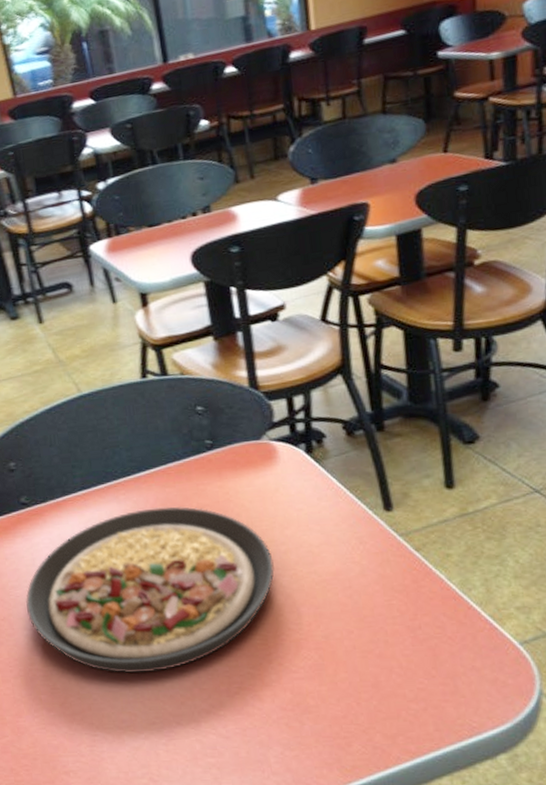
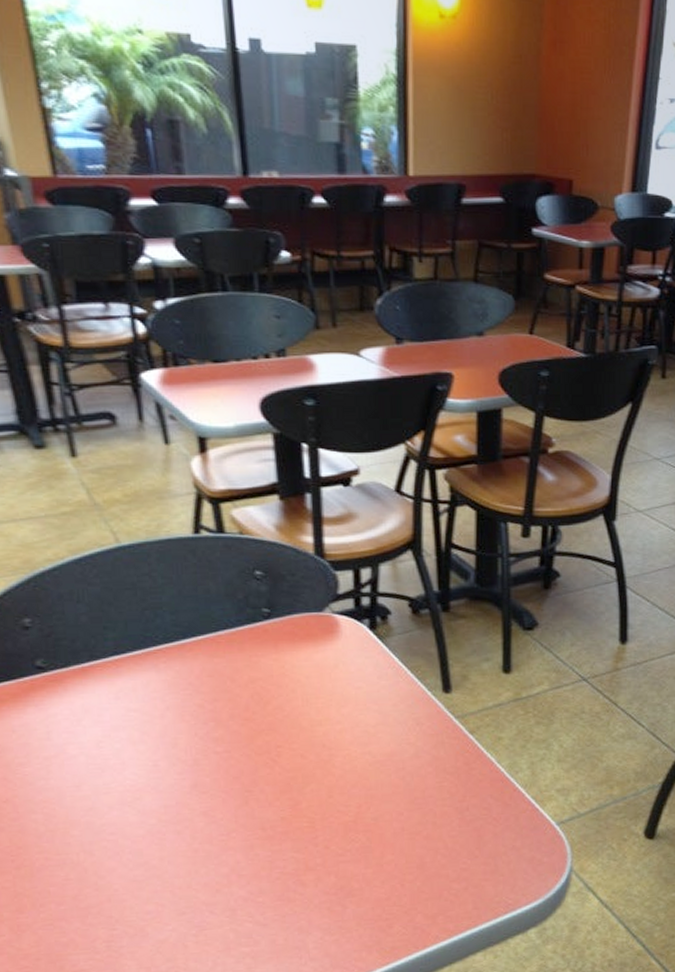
plate: present [26,506,274,674] -> none [36,678,327,861]

